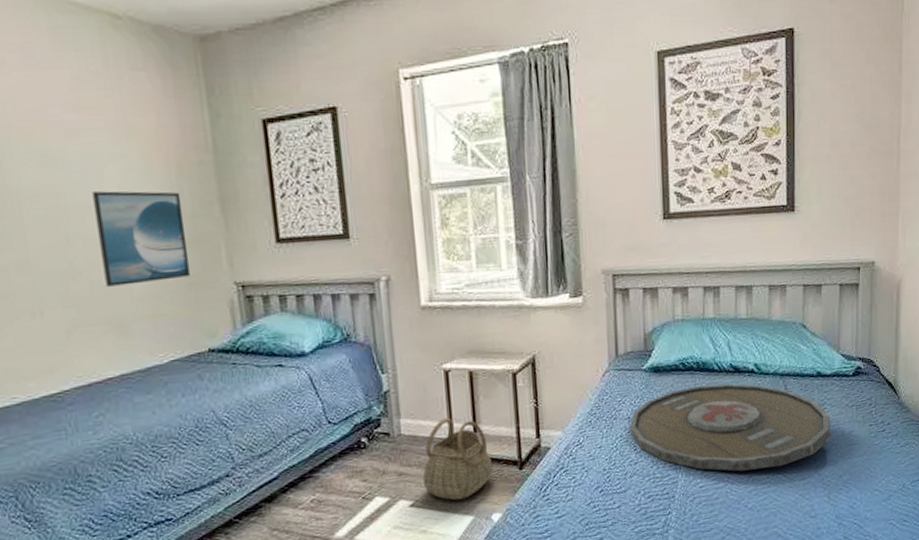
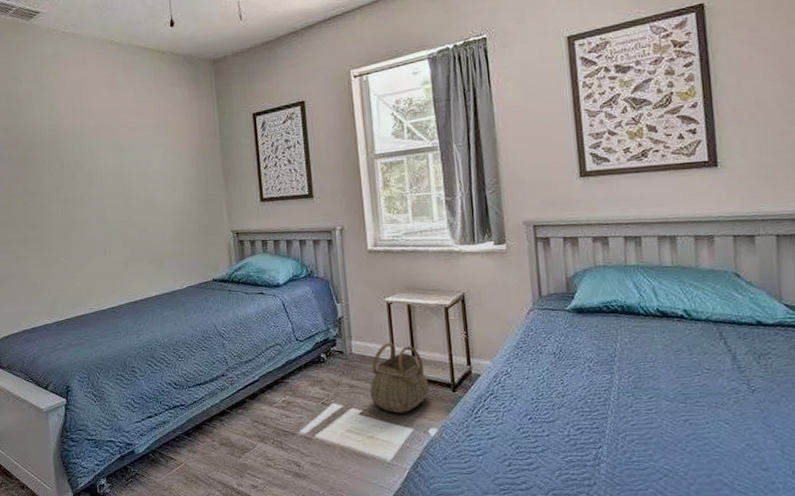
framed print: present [92,191,191,287] -> none [144,167,203,233]
serving tray: present [630,383,830,472] -> none [556,327,779,414]

